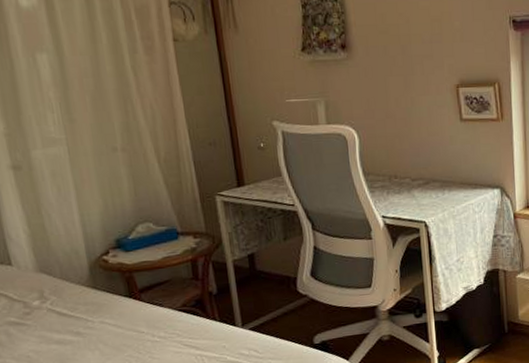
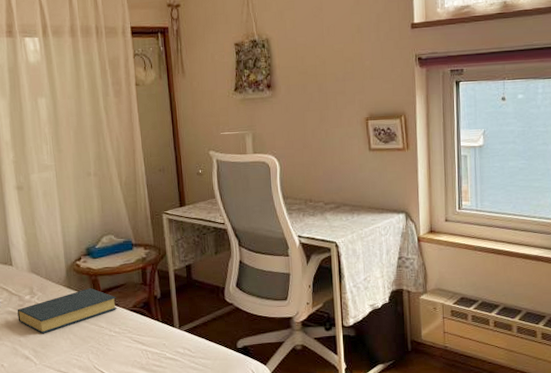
hardback book: none [22,287,162,347] -> present [17,288,118,334]

